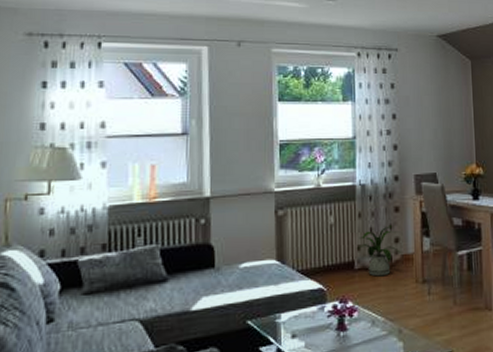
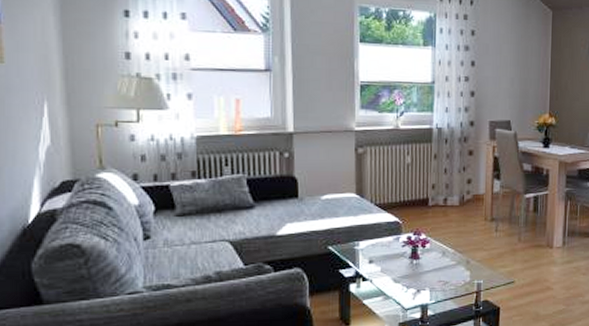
house plant: present [356,225,401,277] -> none [431,167,472,213]

